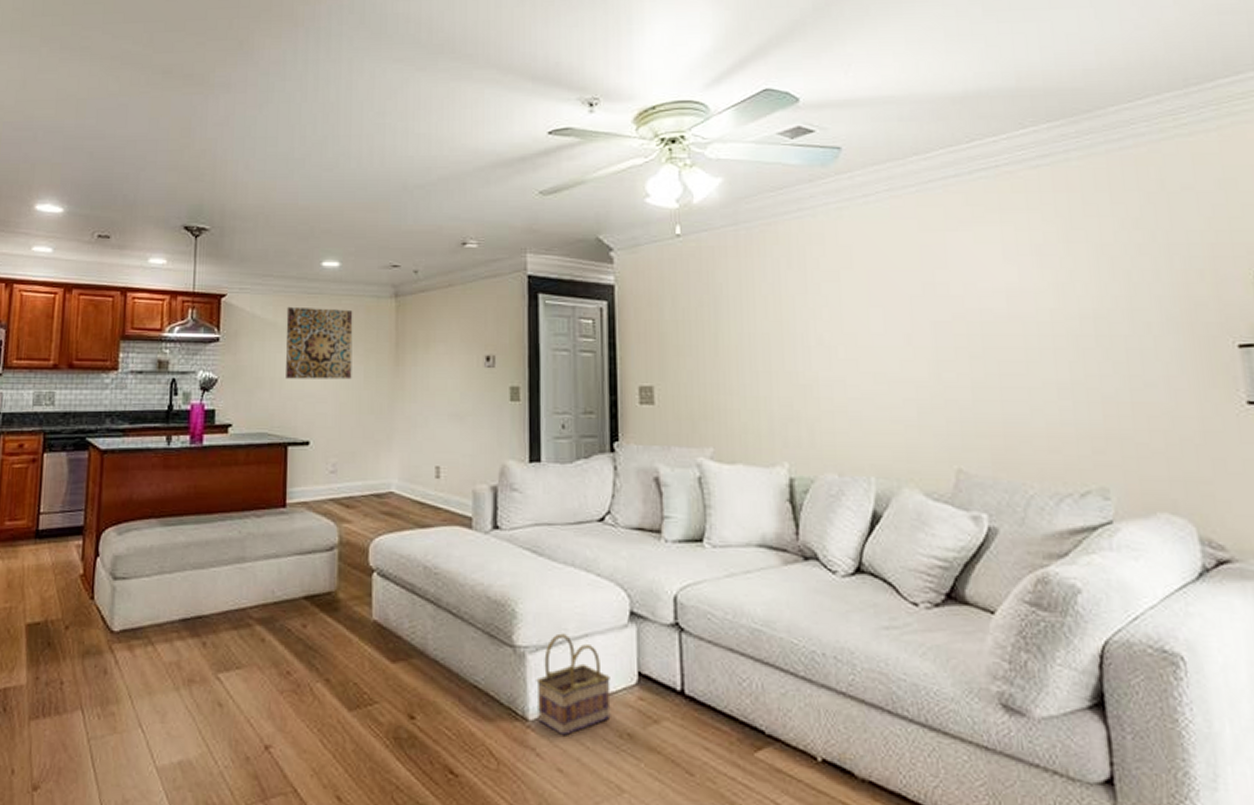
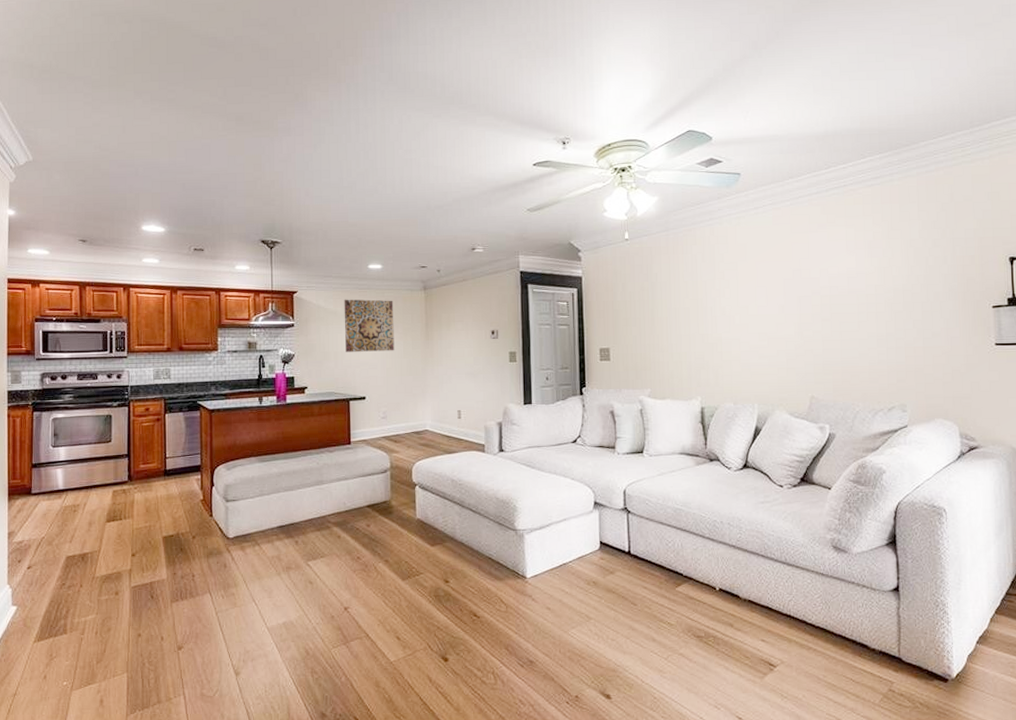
basket: present [536,633,611,736] -> none [531,519,582,586]

